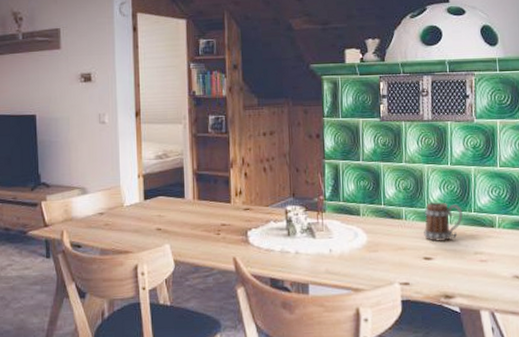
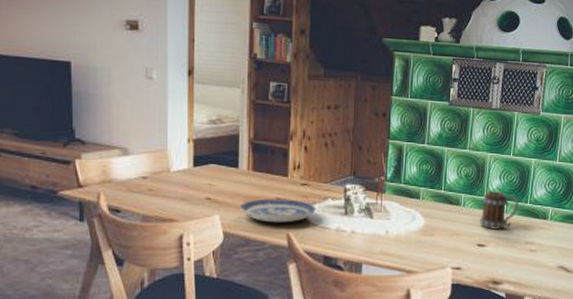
plate: none [187,224,260,249] -> present [239,198,317,223]

